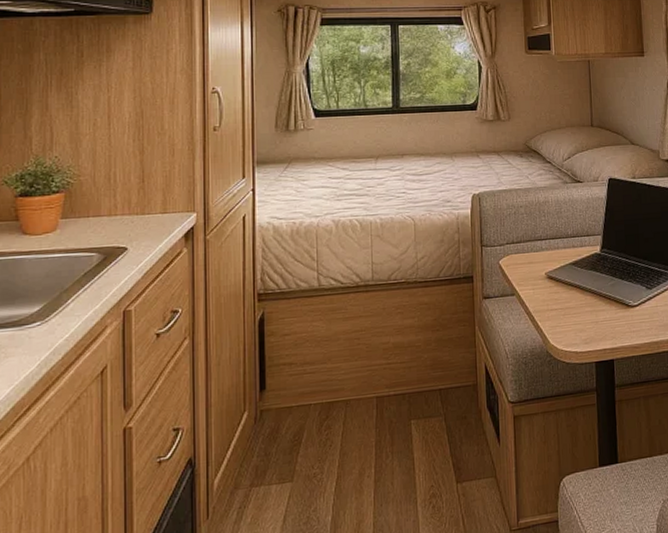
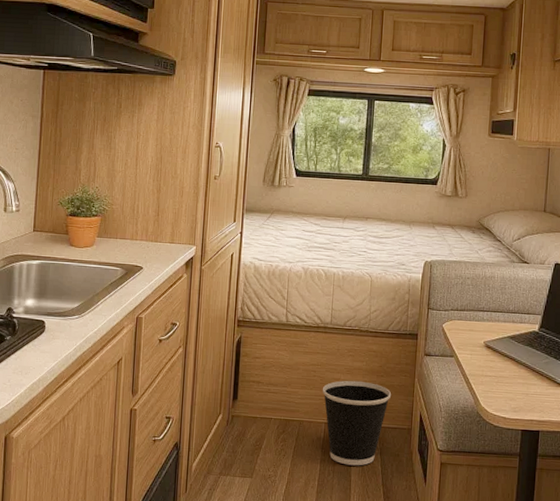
wastebasket: none [369,340,451,442] -> present [322,380,392,466]

